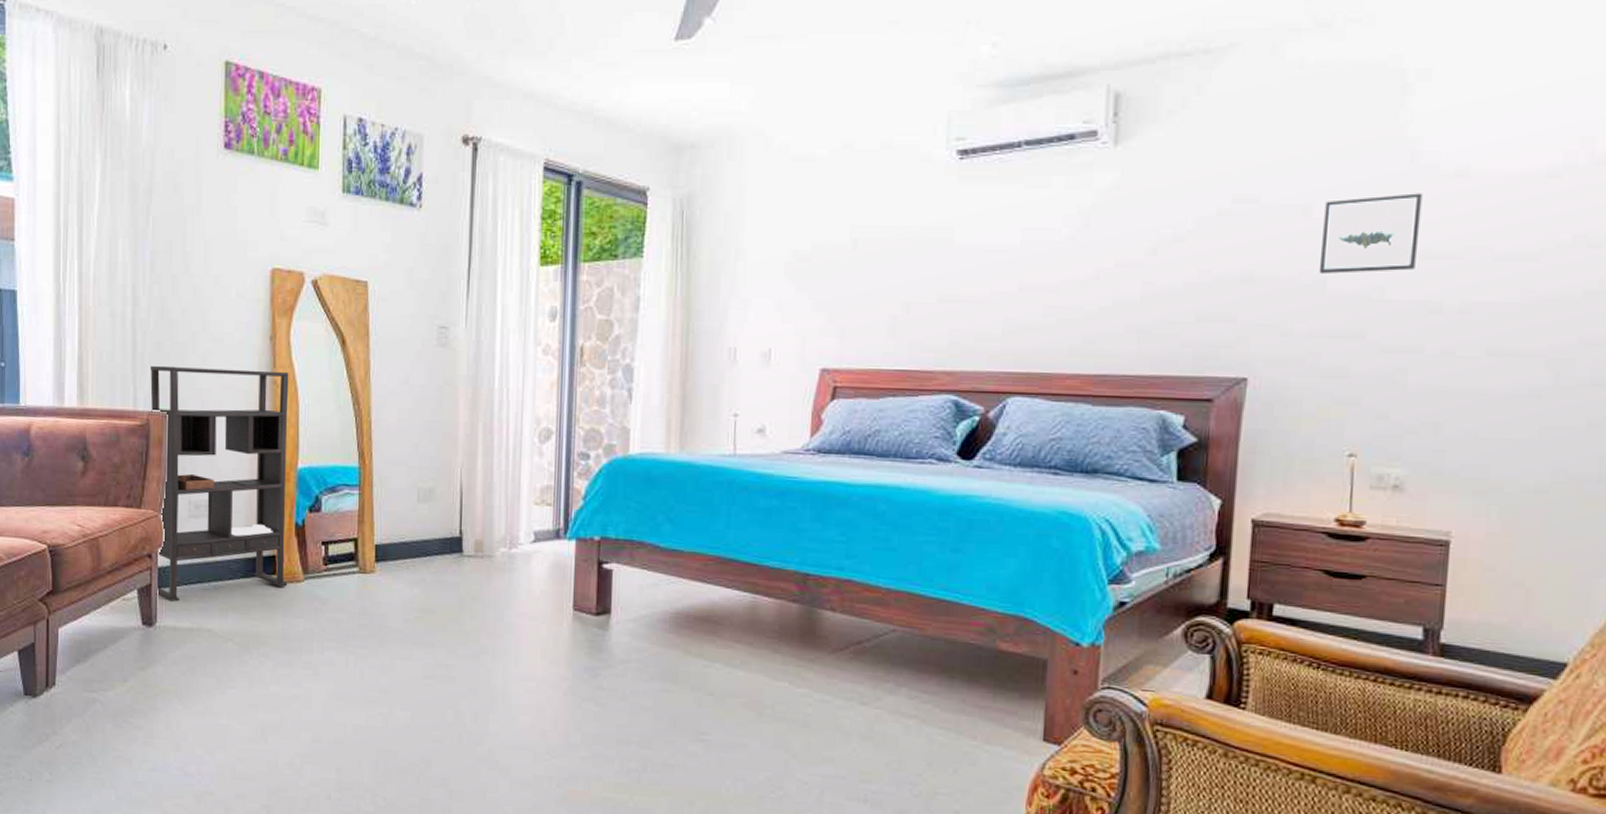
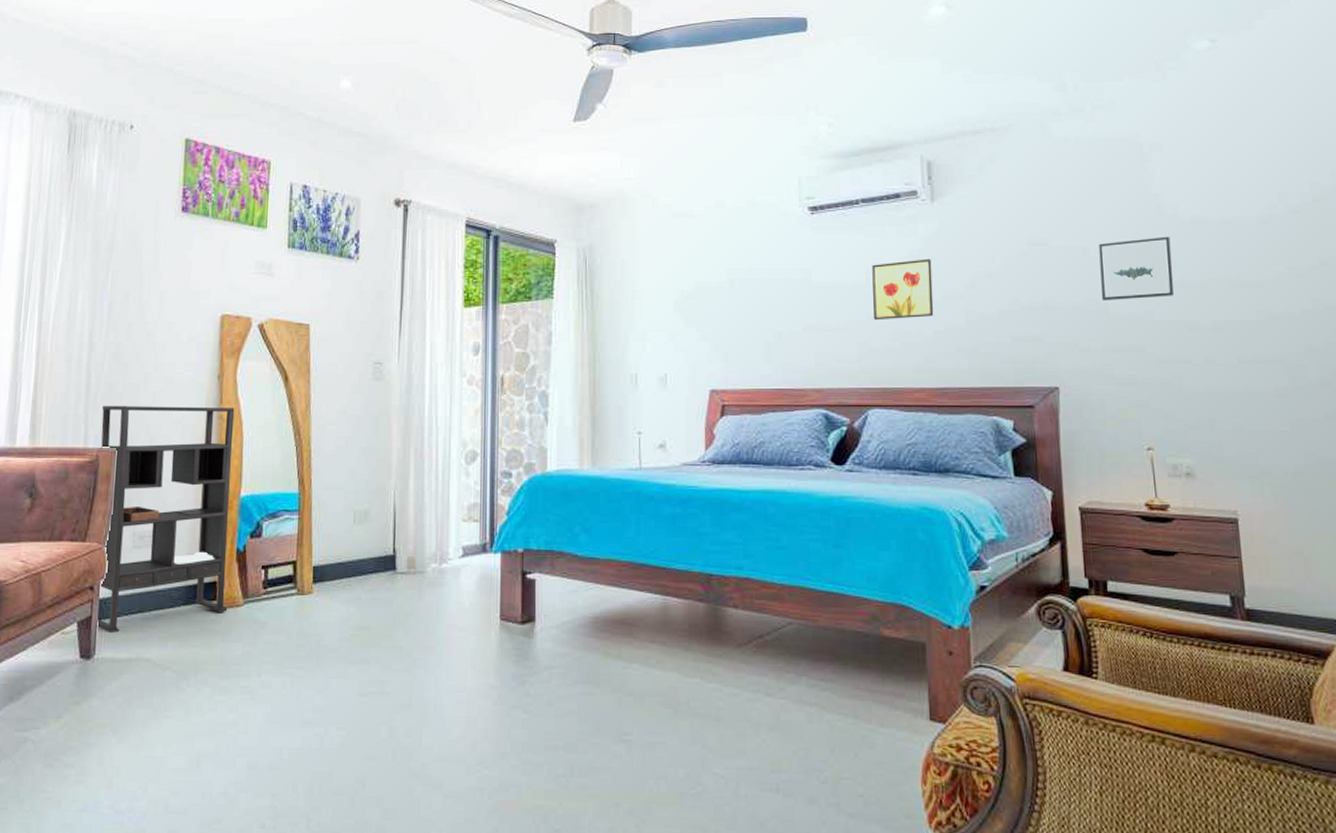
wall art: none [1026,217,1106,292] -> present [872,259,934,321]

